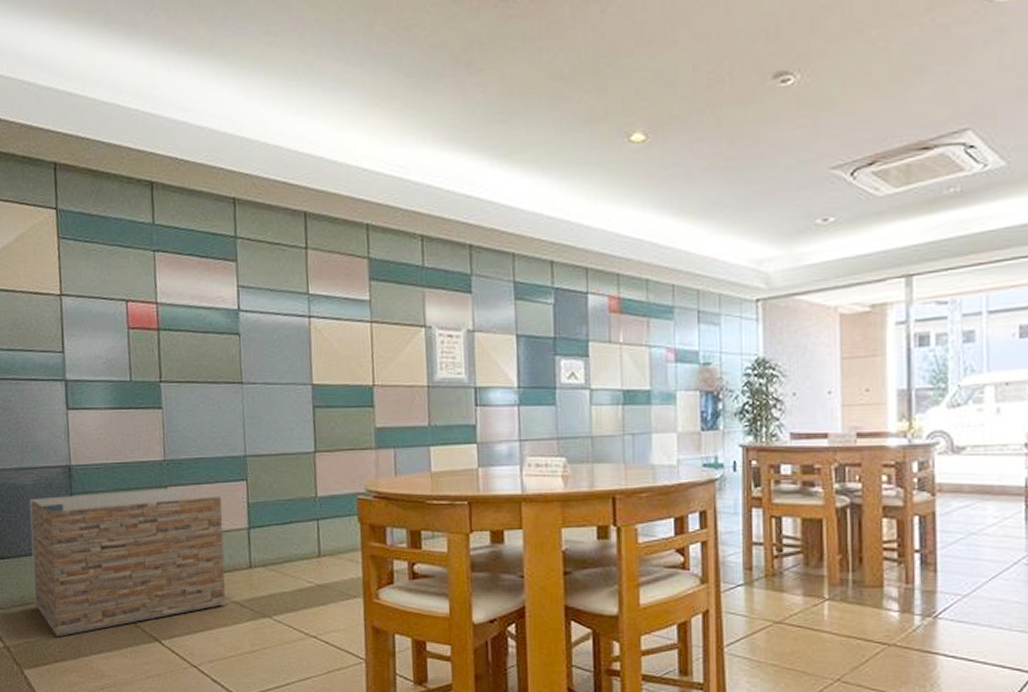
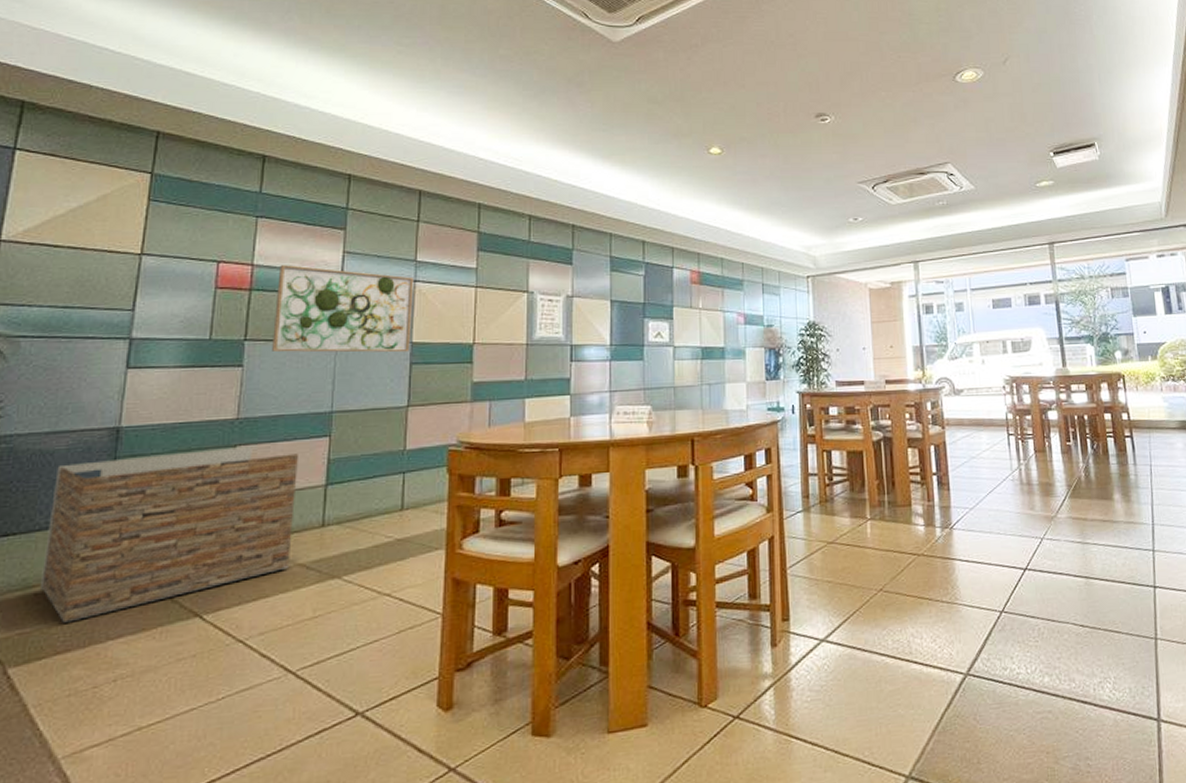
wall art: none [181,302,311,395] -> present [272,265,414,353]

